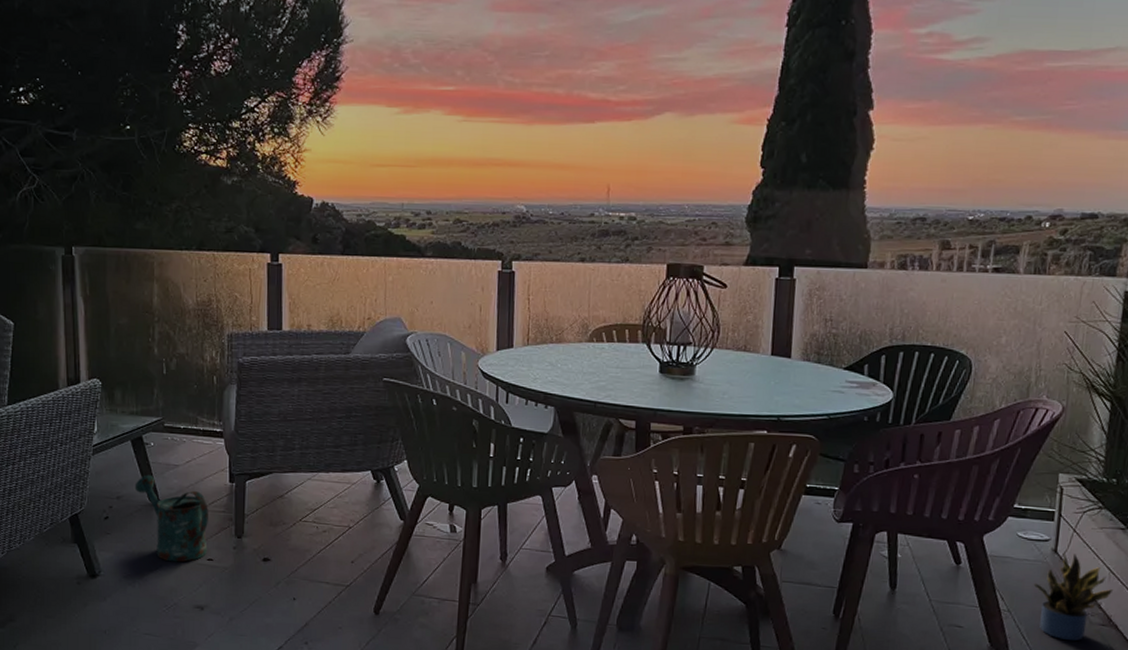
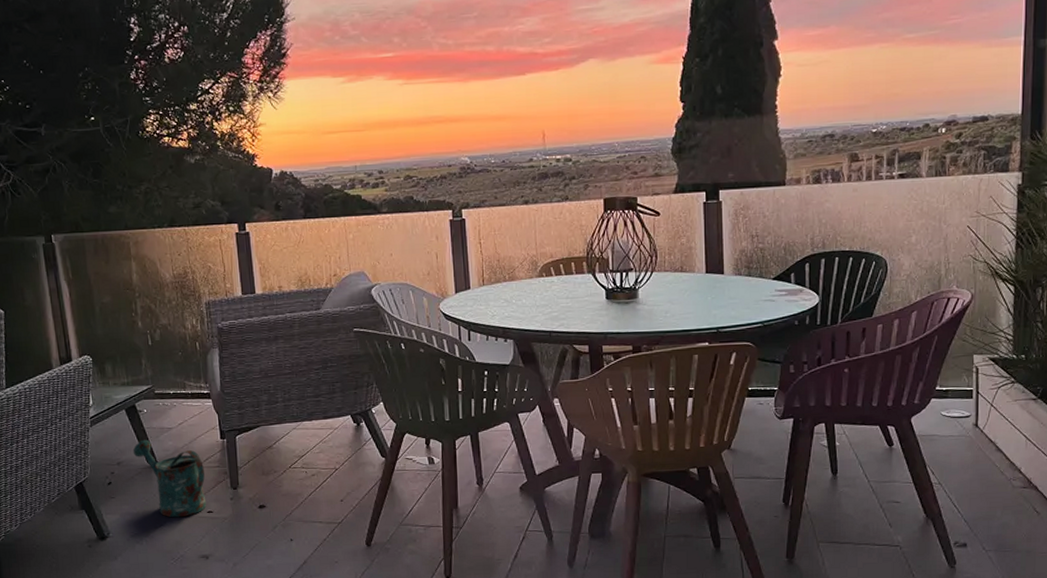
potted plant: present [1033,553,1114,641] -> none [959,426,1031,505]

